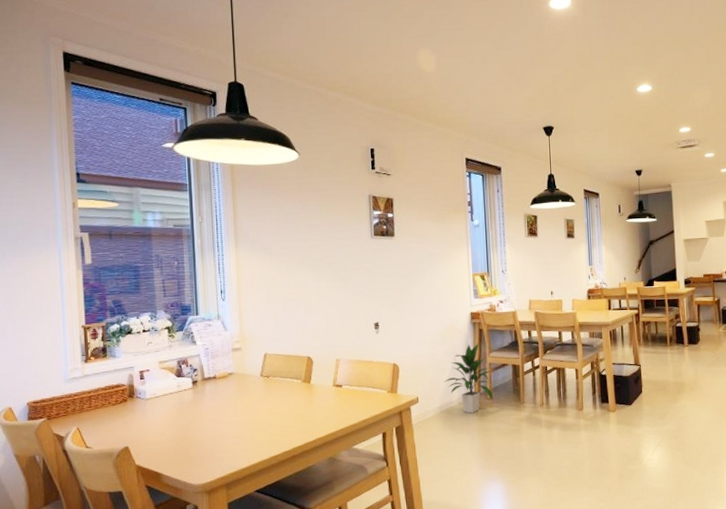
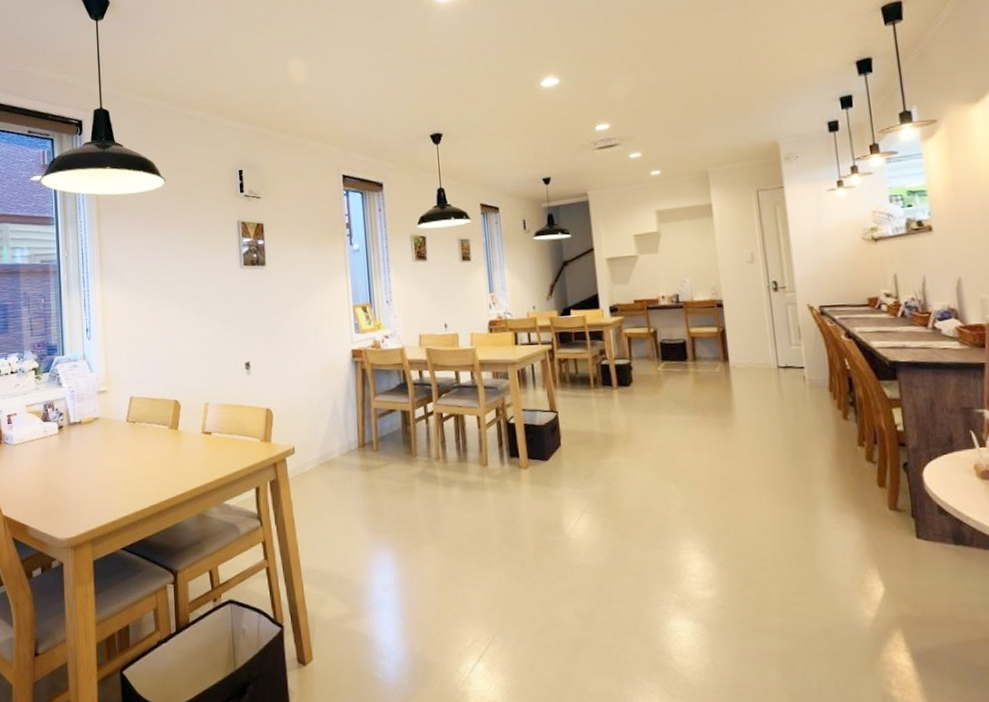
indoor plant: present [444,343,494,414] -> none [323,384,380,467]

